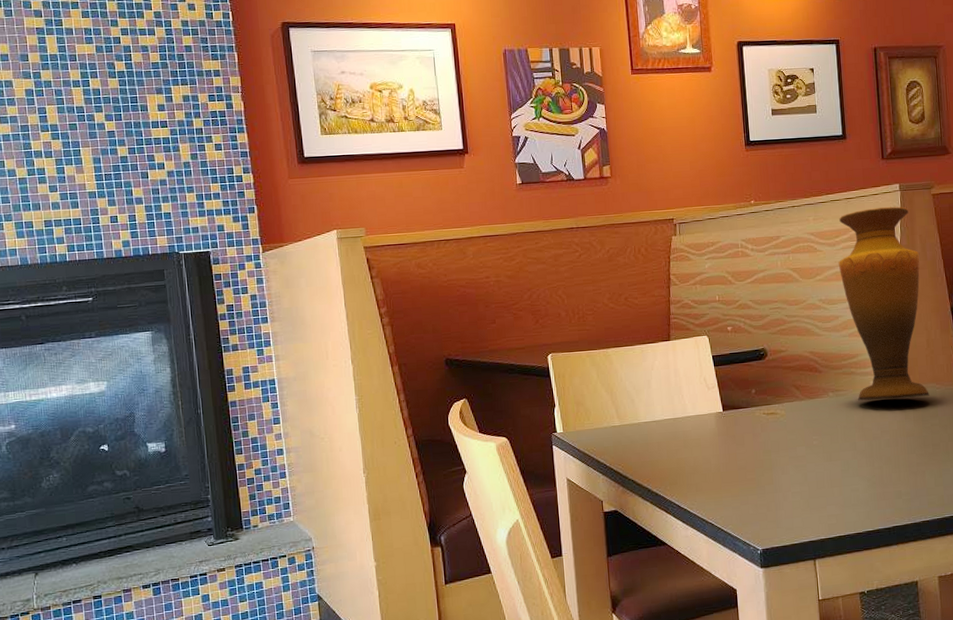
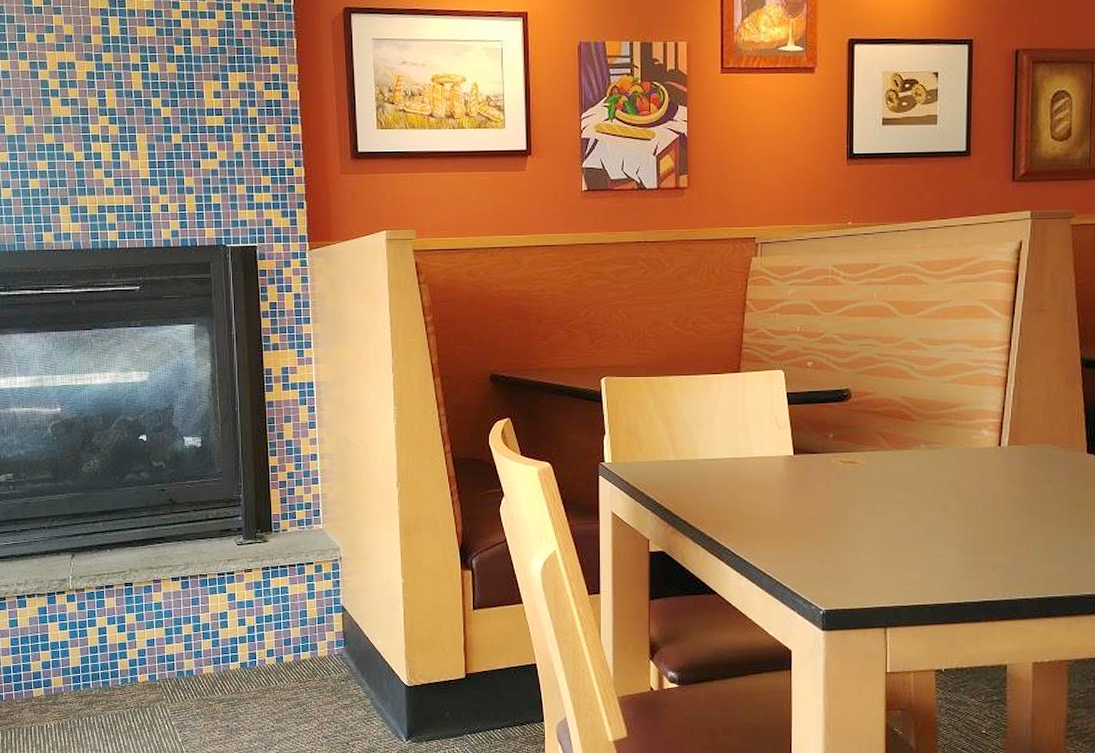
vase: present [838,206,930,401] -> none [946,237,1048,458]

